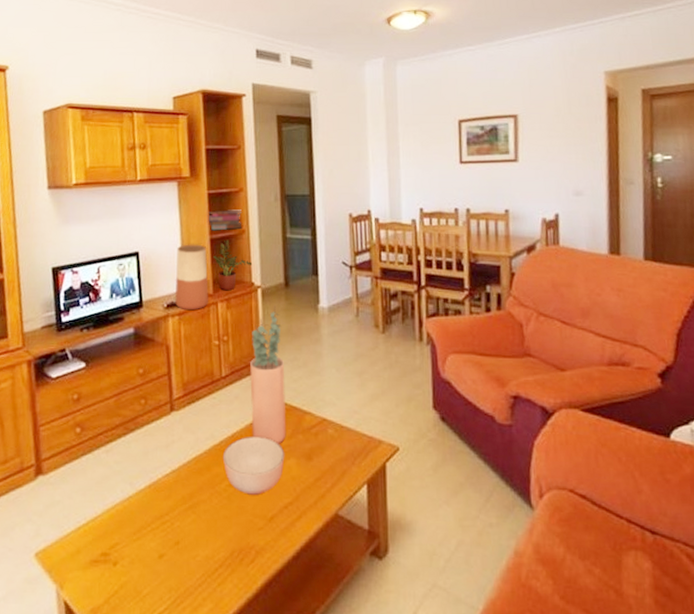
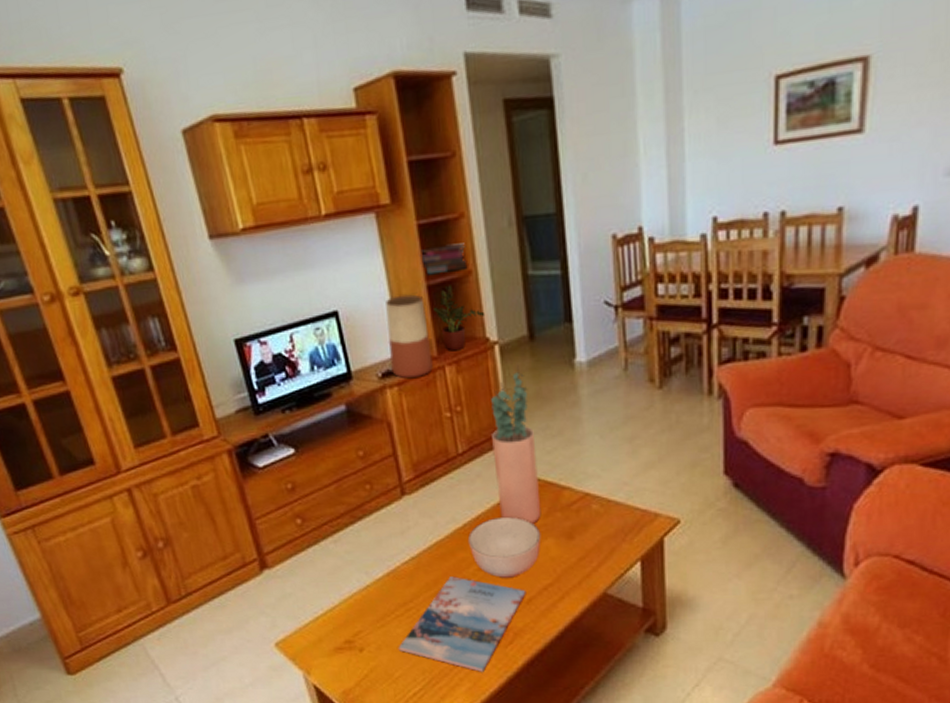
magazine: none [149,491,269,592] -> present [398,576,526,672]

